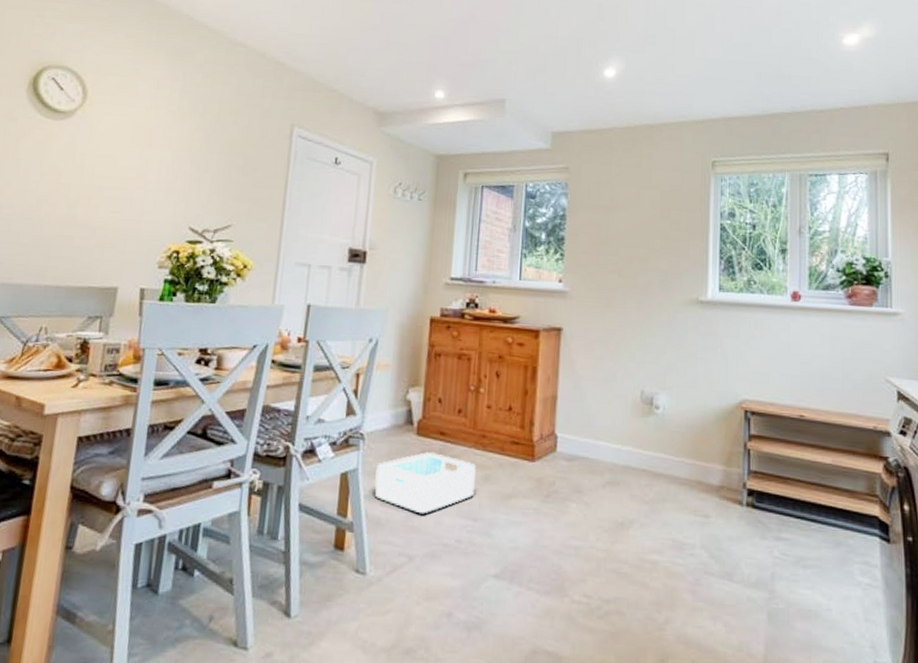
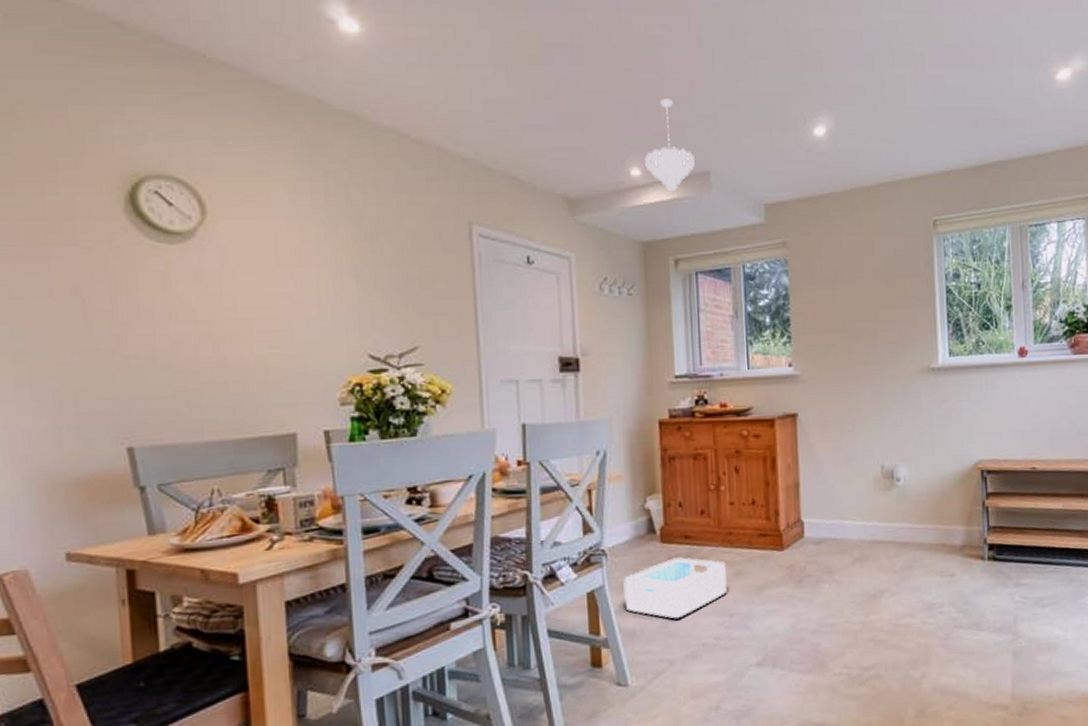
pendant light: none [449,35,493,114] -> present [645,98,695,192]

